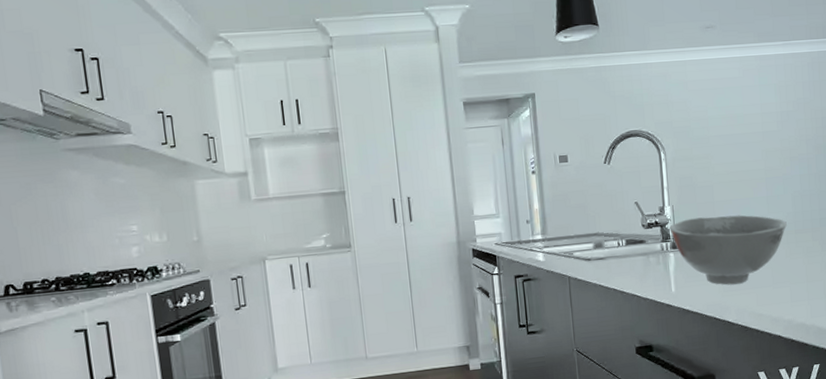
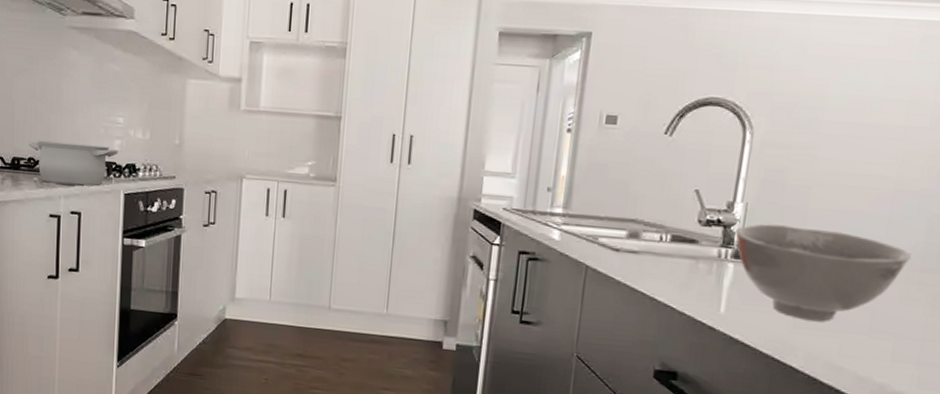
cooking pot: none [40,255,138,301] -> present [29,140,119,187]

